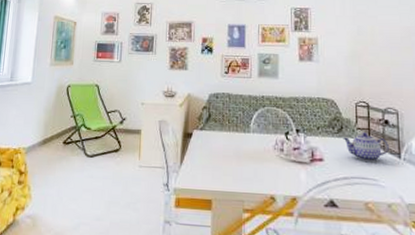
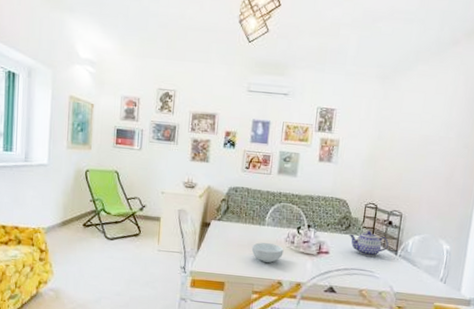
cereal bowl: none [238,151,273,174] -> present [251,242,284,263]

